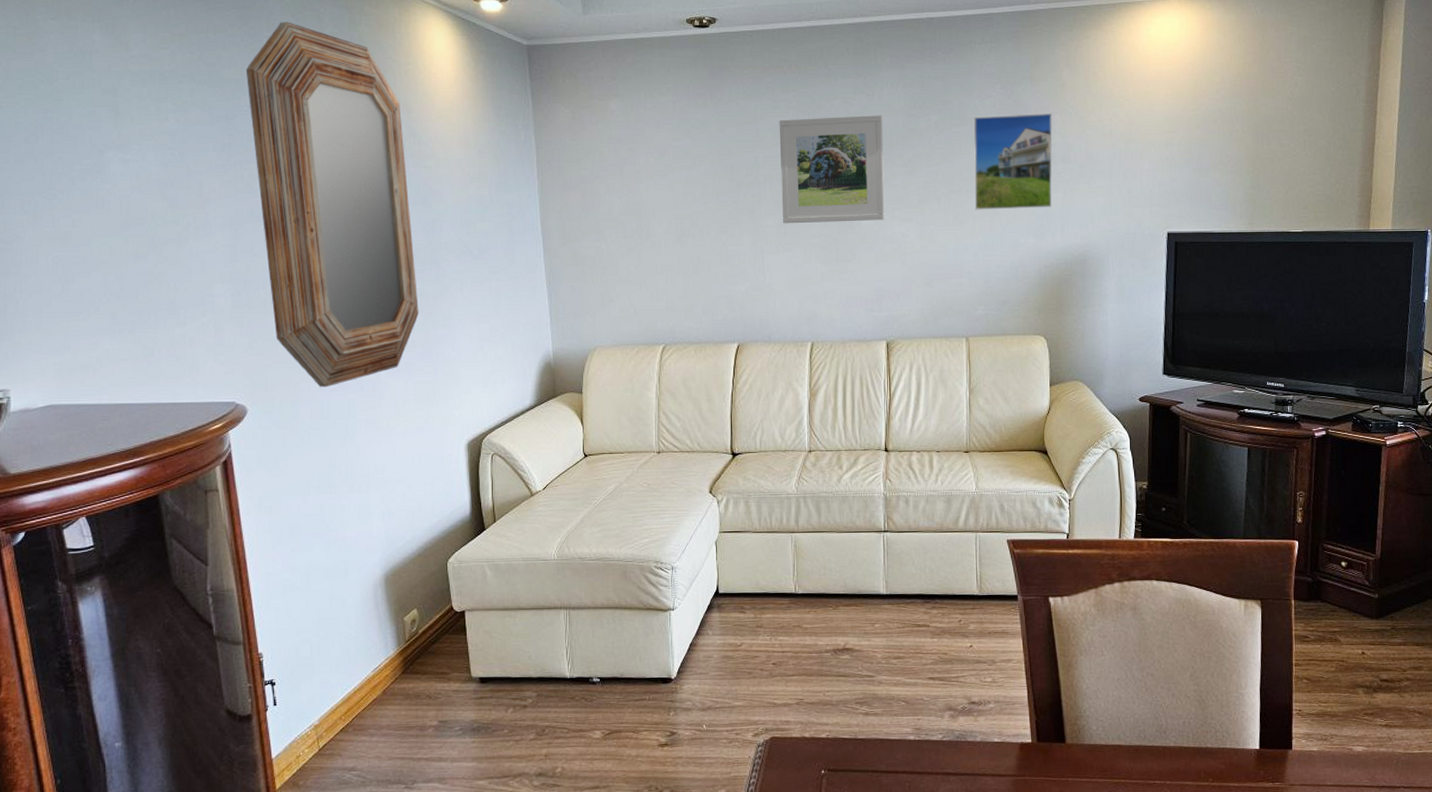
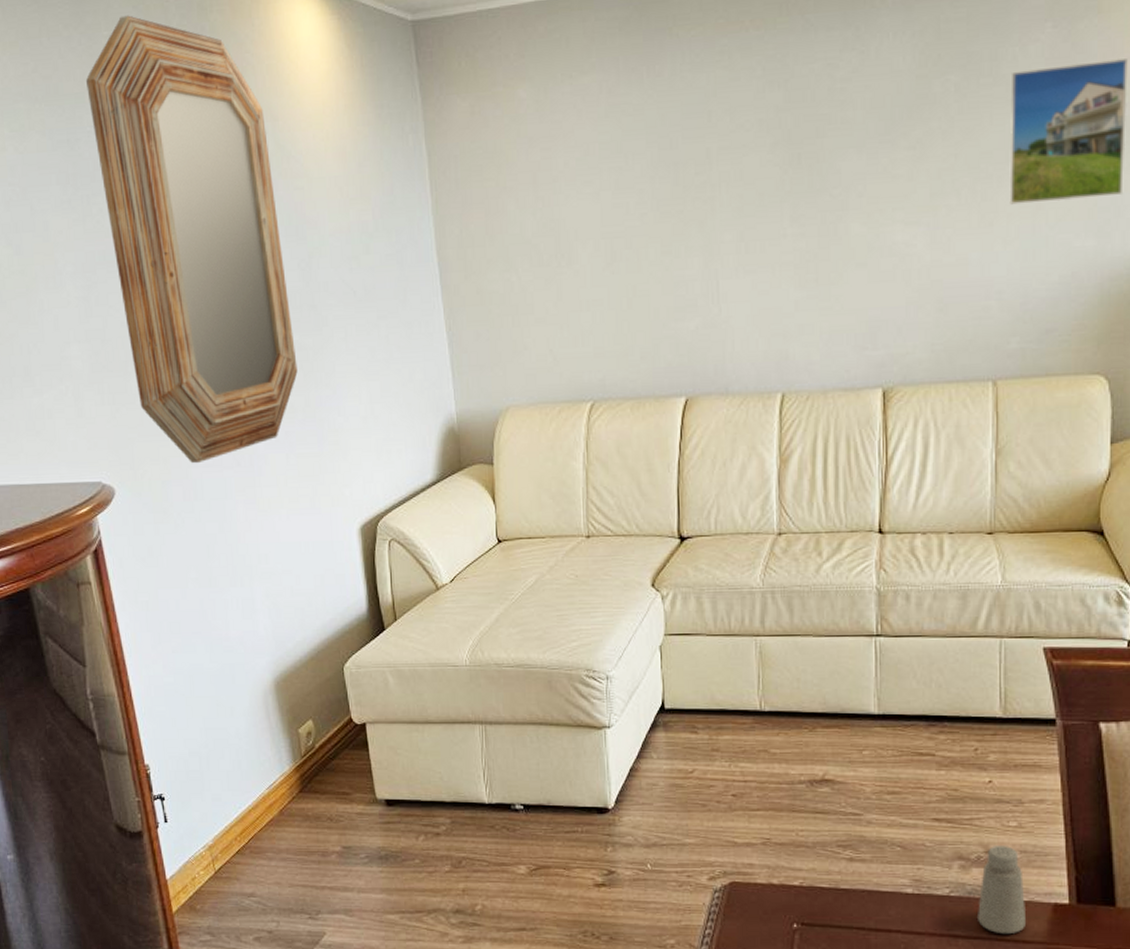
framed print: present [779,115,885,224] -> none [738,79,883,238]
saltshaker: none [964,698,1000,770] -> present [978,846,1025,935]

